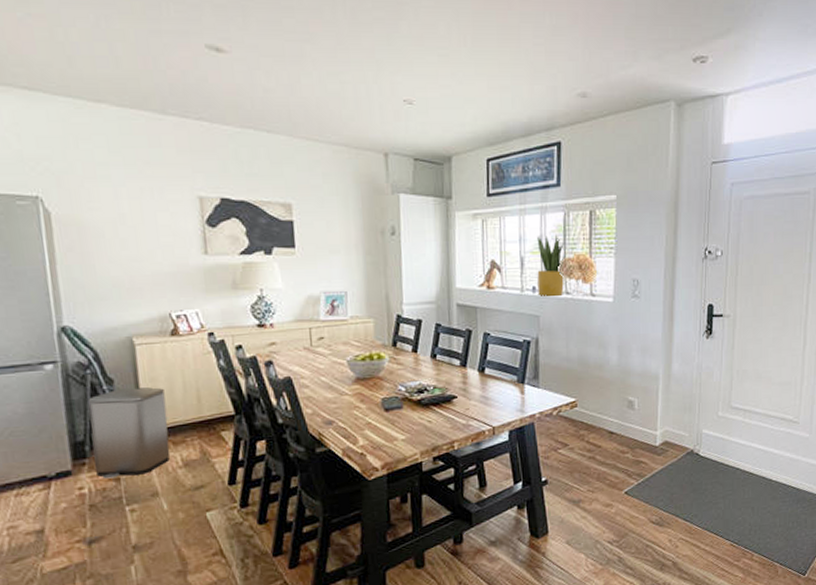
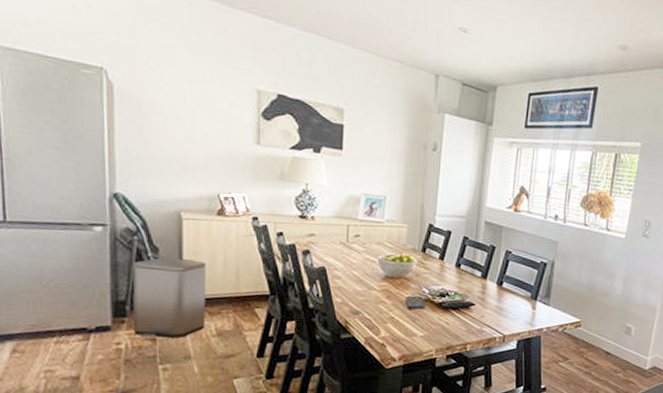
planter: present [537,234,568,297] -> none [559,170,591,227]

